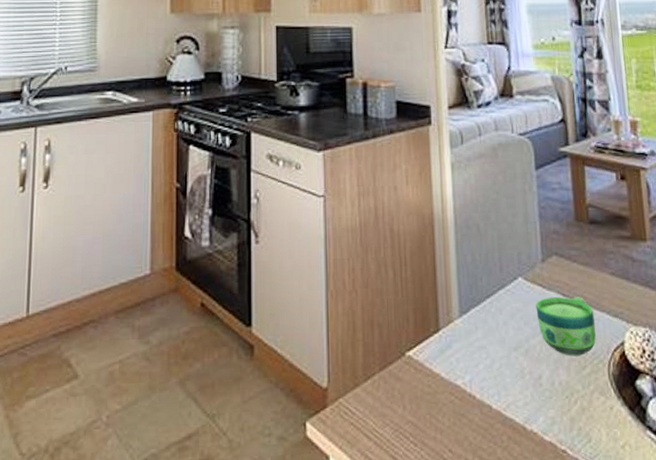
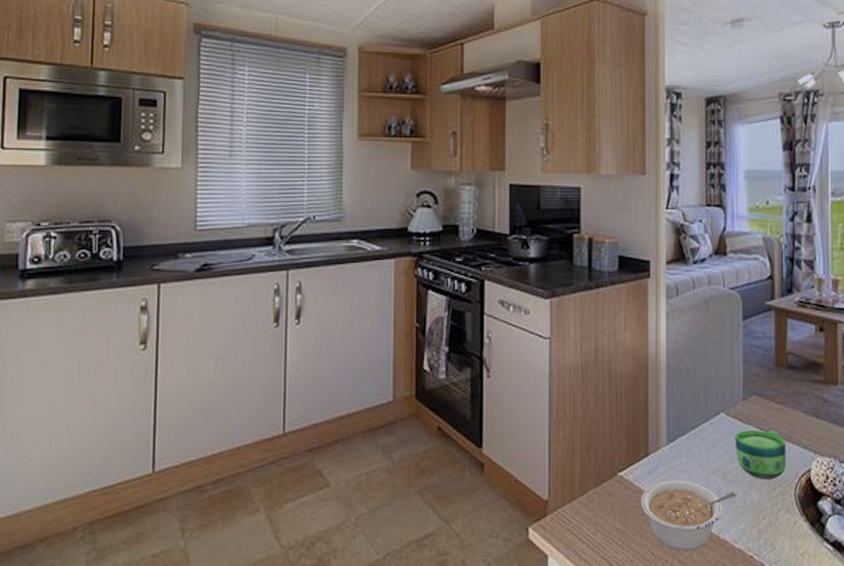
legume: none [433,359,543,446] -> present [641,480,737,551]

